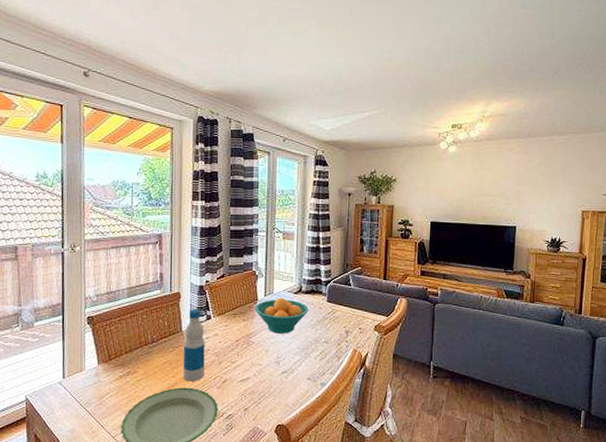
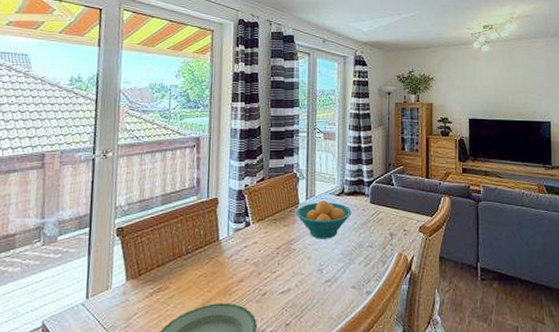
bottle: present [182,309,205,382] -> none [219,216,244,296]

